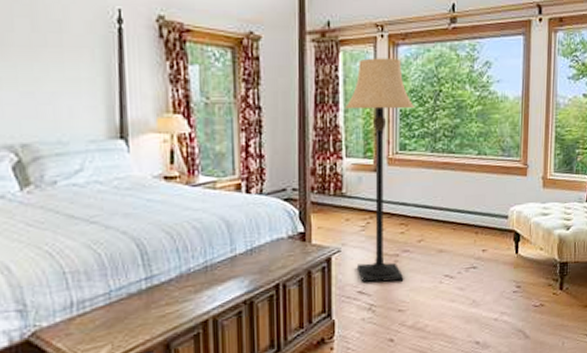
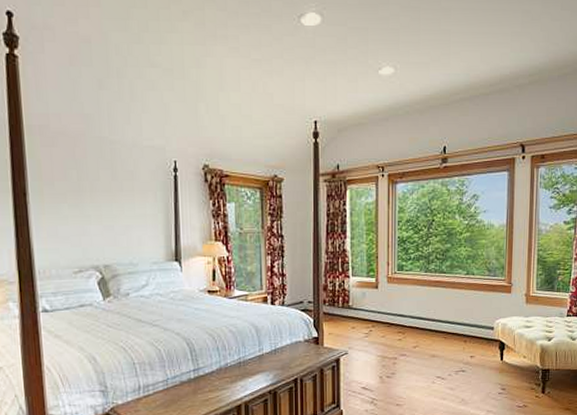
lamp: present [345,58,416,283] -> none [352,194,411,381]

